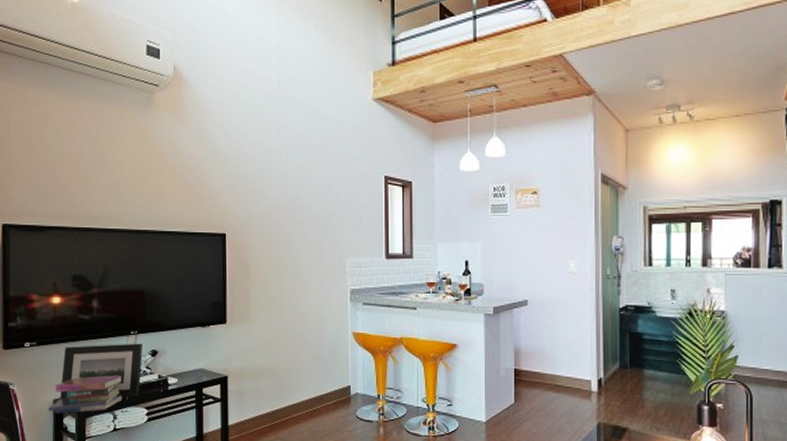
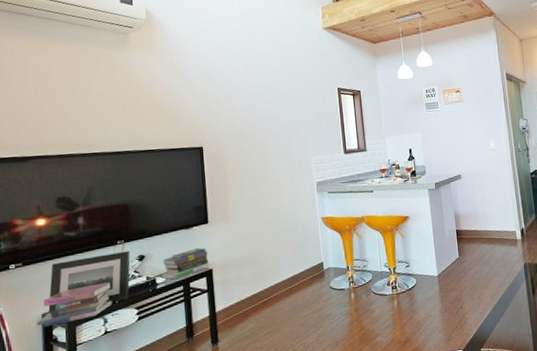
books: none [173,349,224,382] -> present [161,247,209,280]

